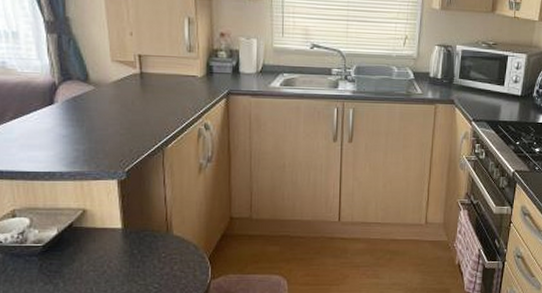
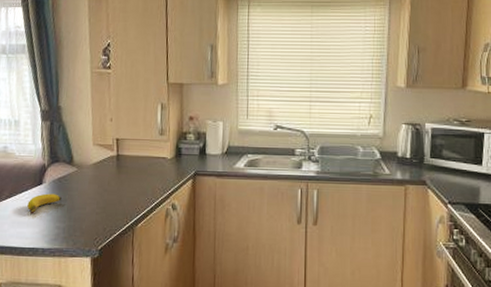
banana: none [38,114,79,137] -> present [27,193,62,214]

